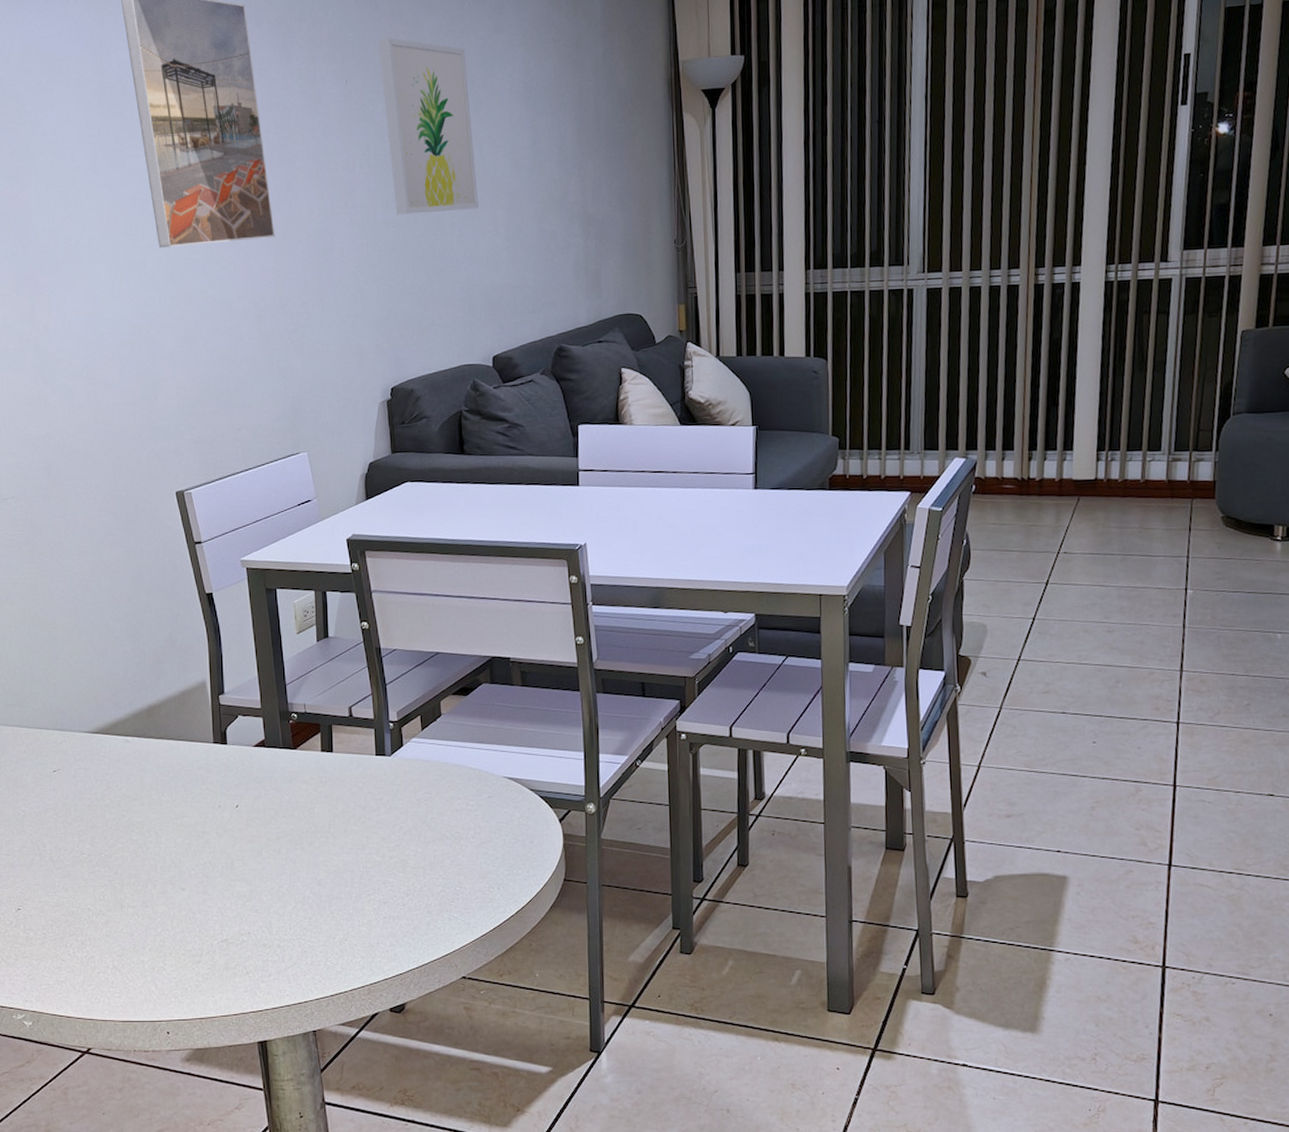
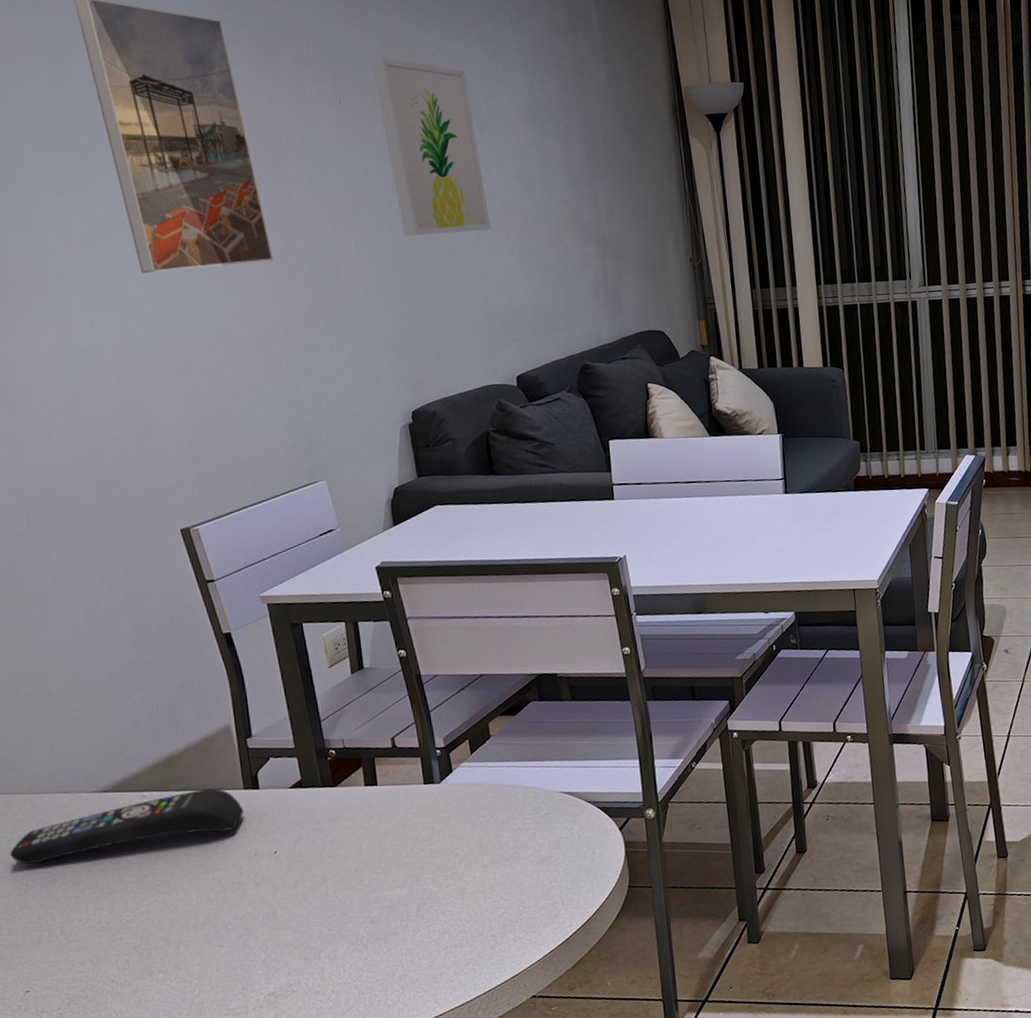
remote control: none [13,739,212,793] -> present [10,788,244,865]

